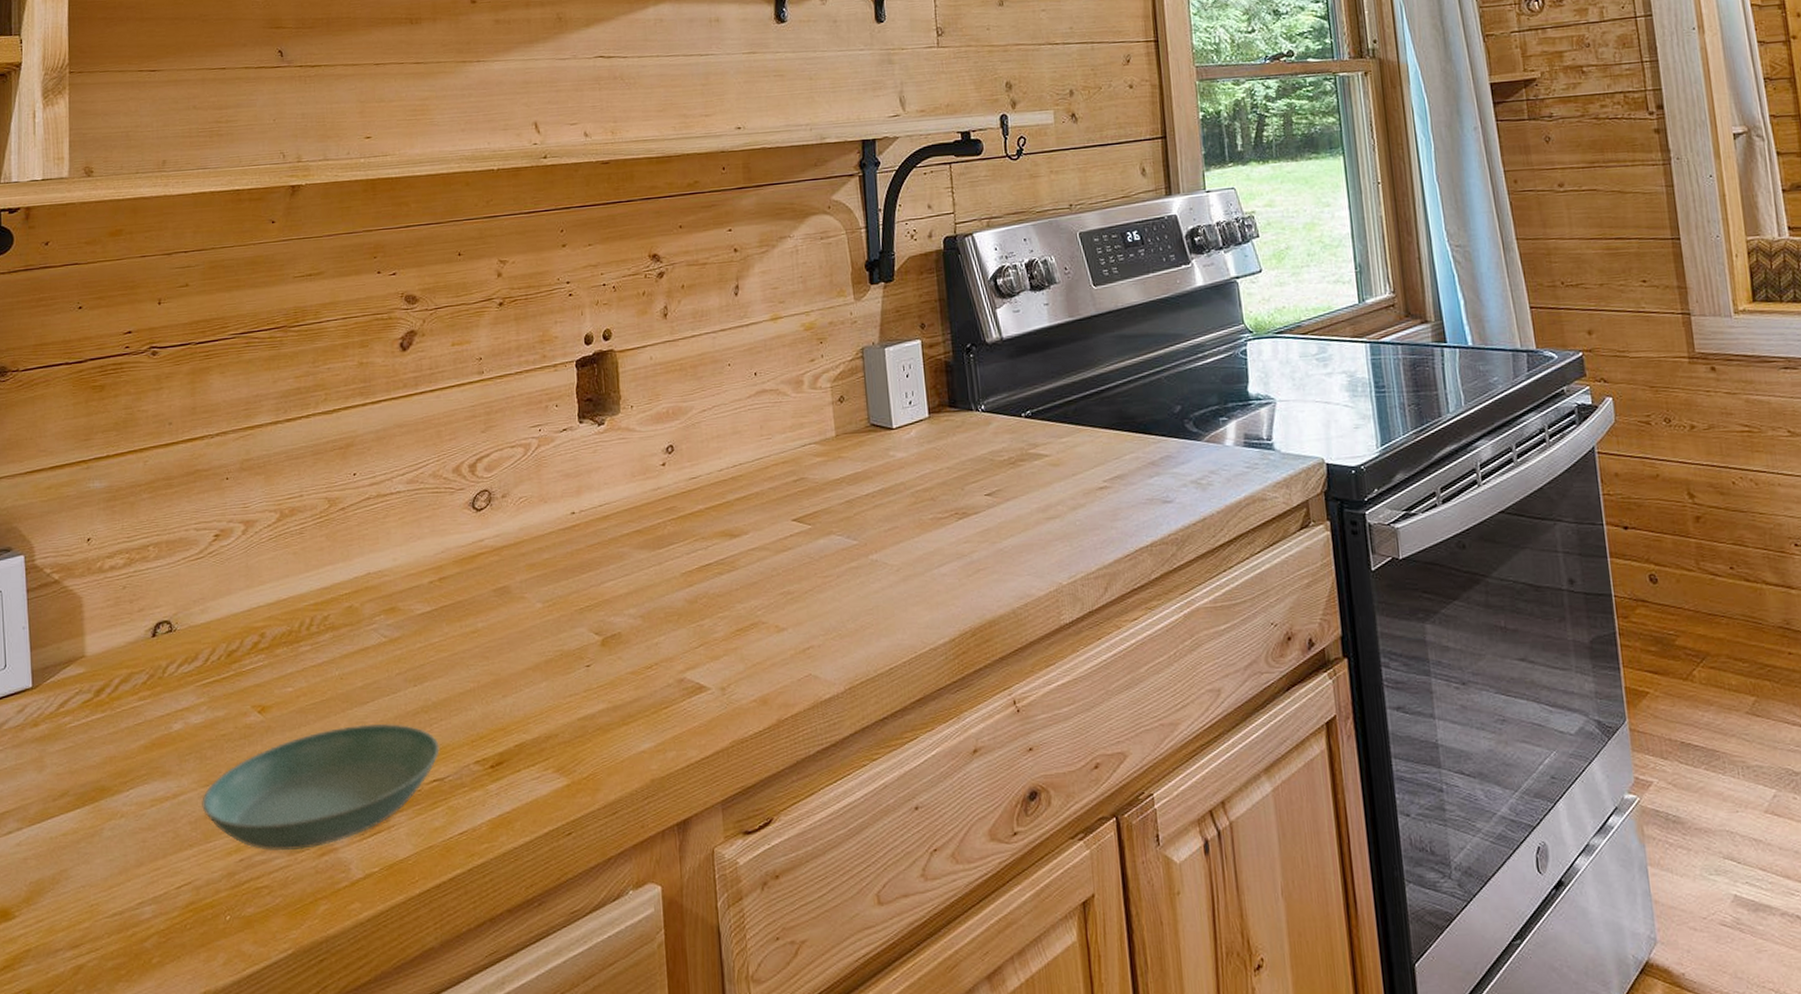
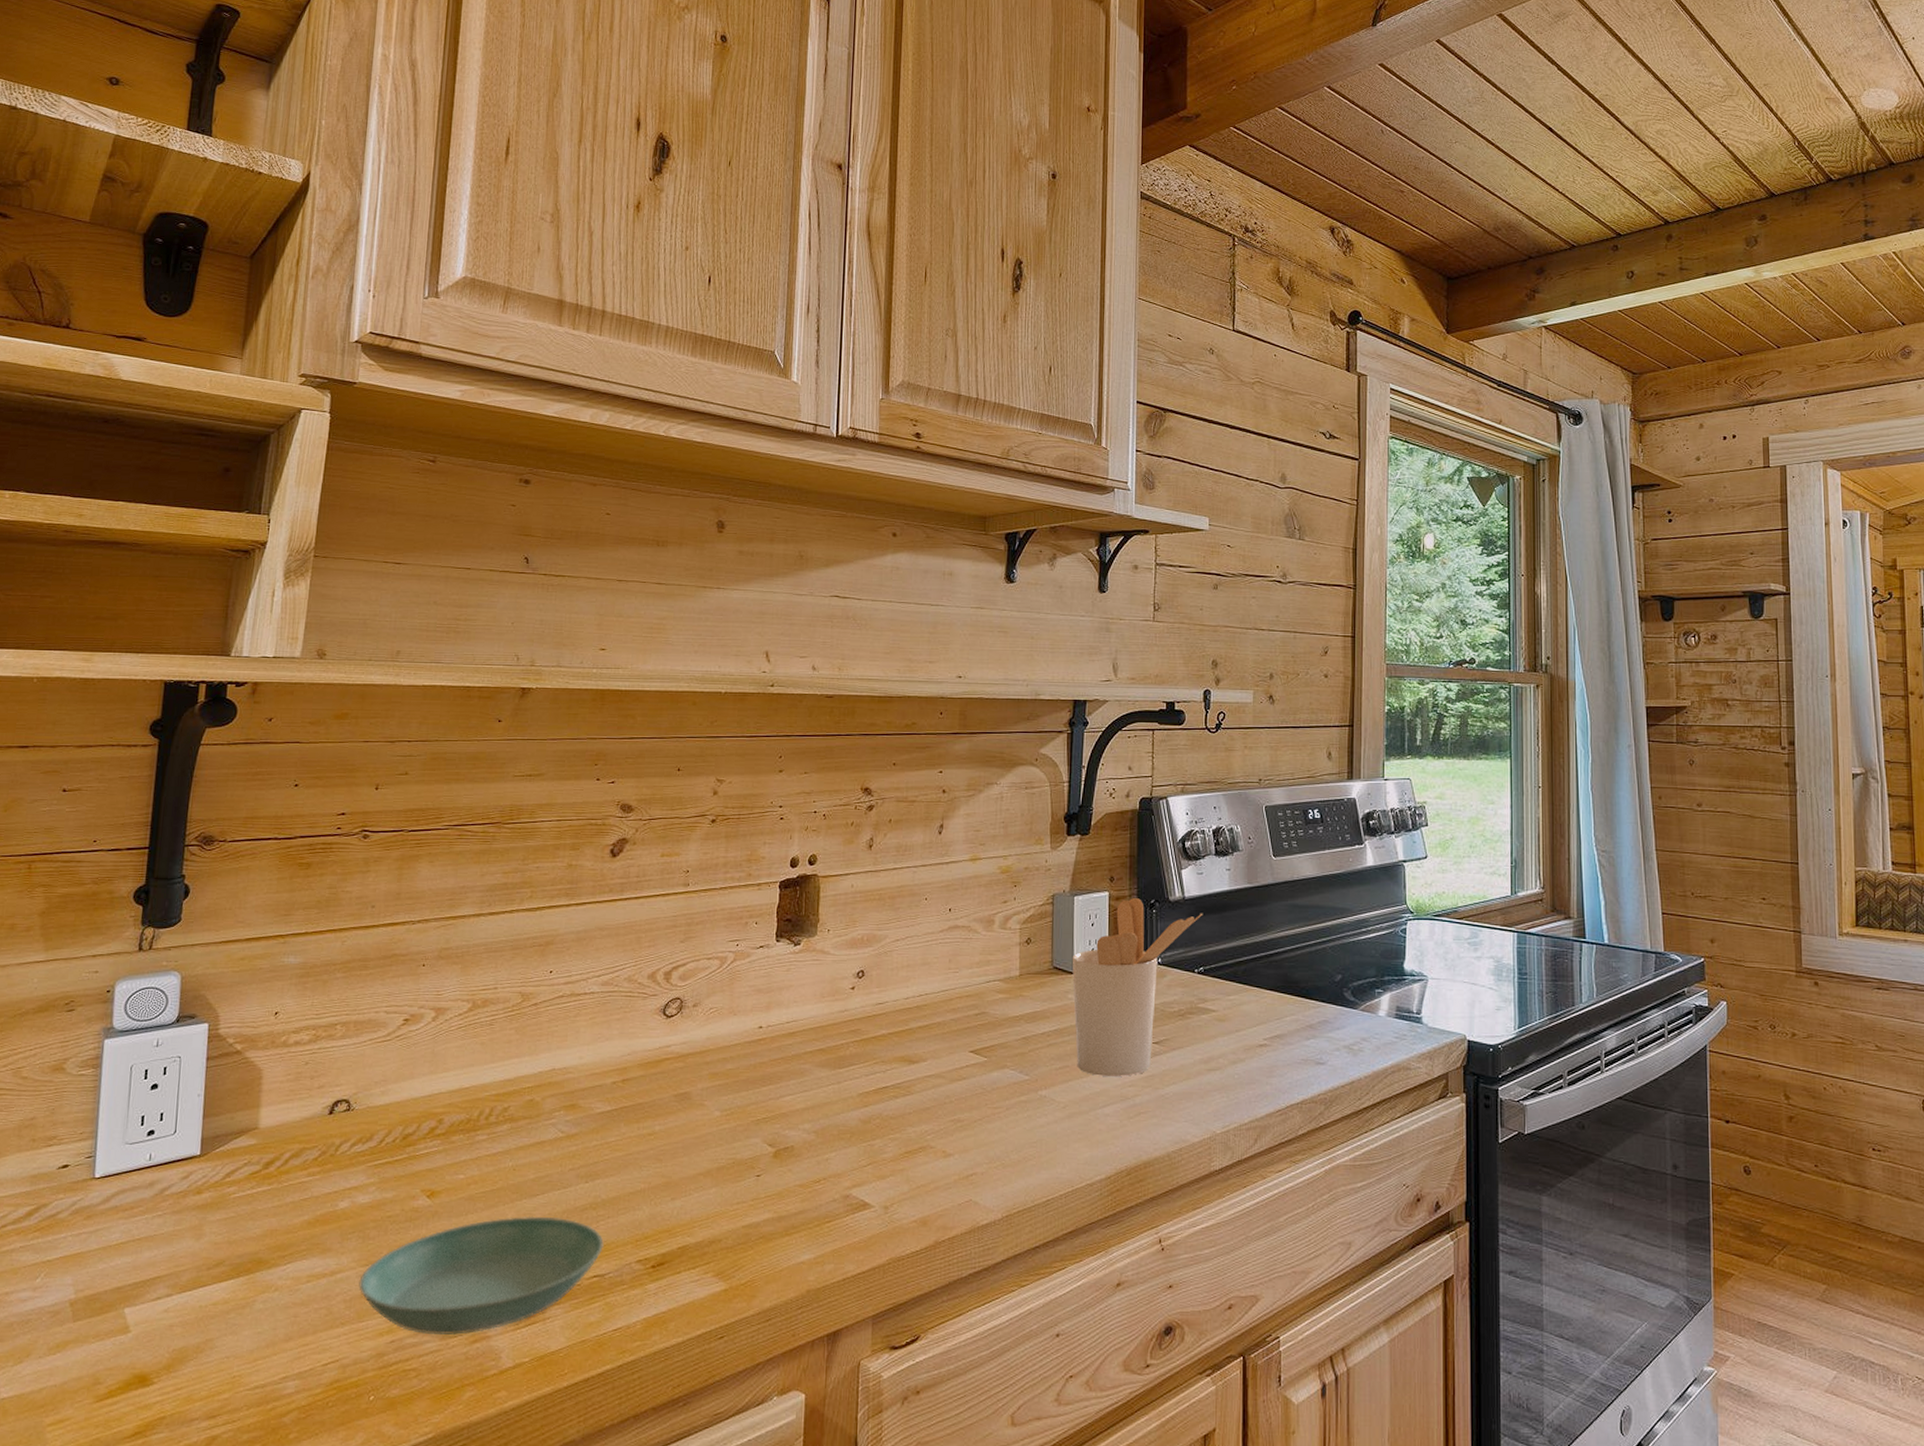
utensil holder: none [889,343,1023,535] -> present [1072,897,1202,1076]

